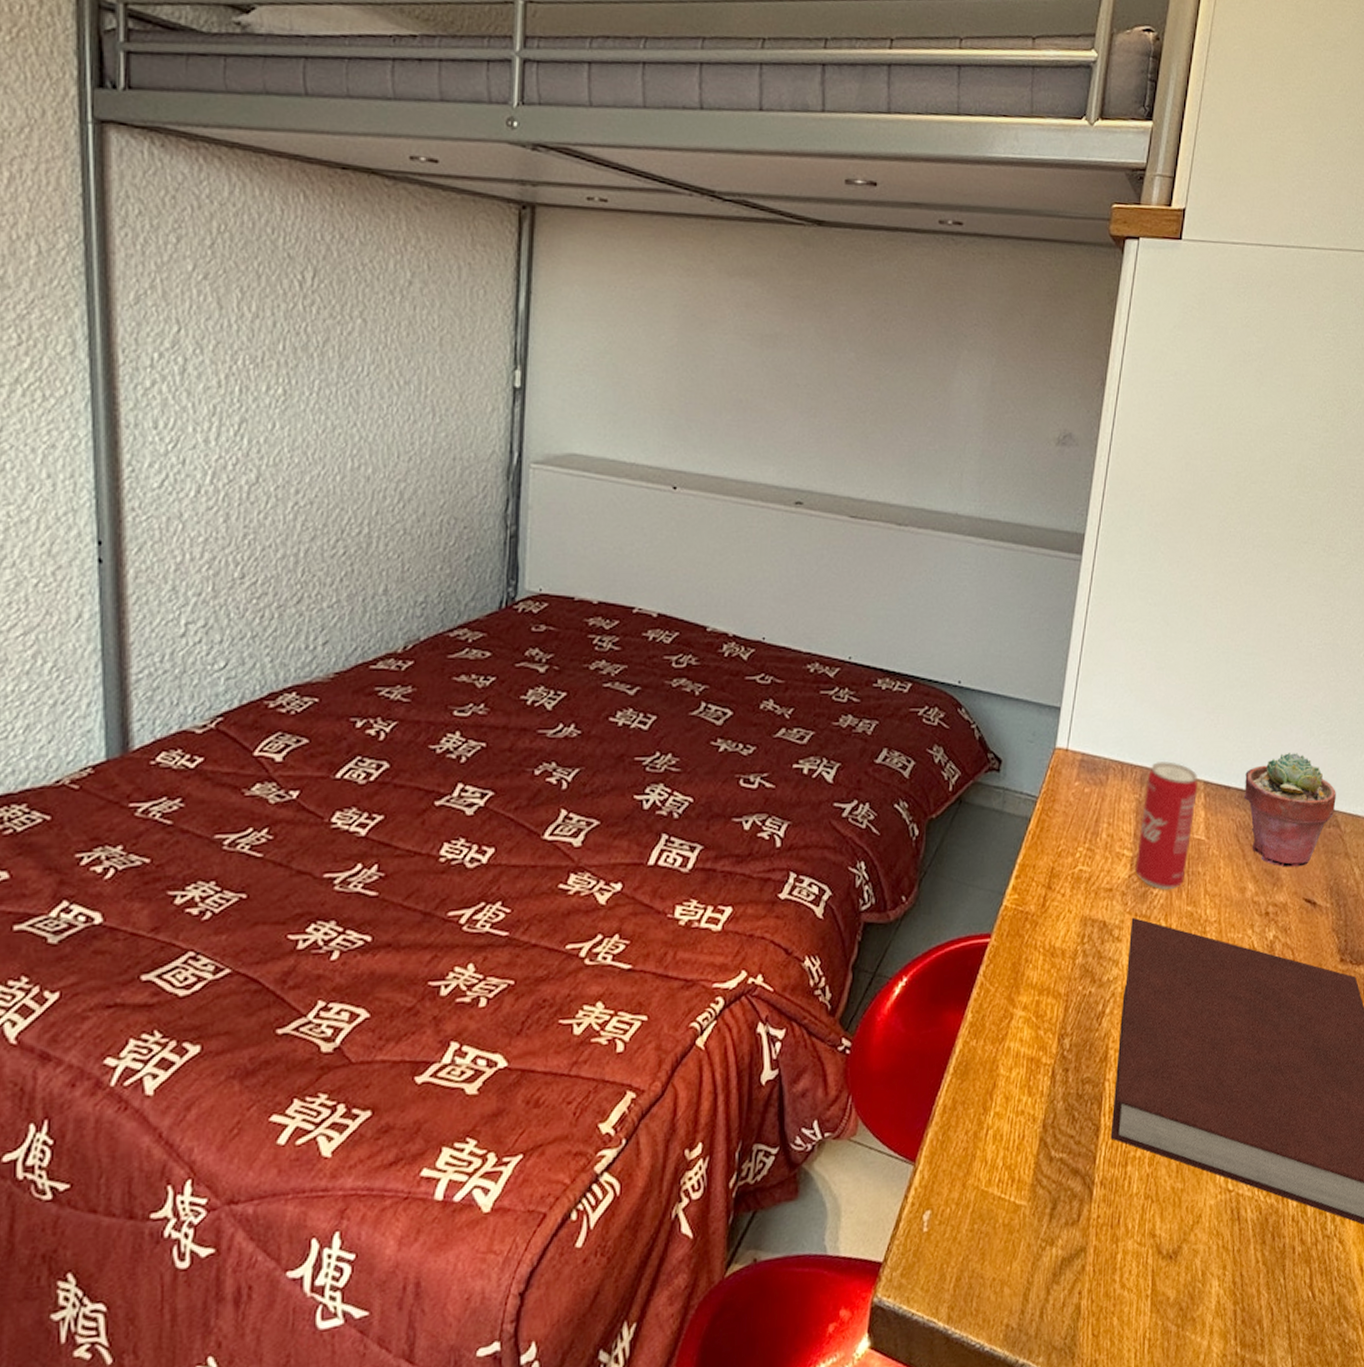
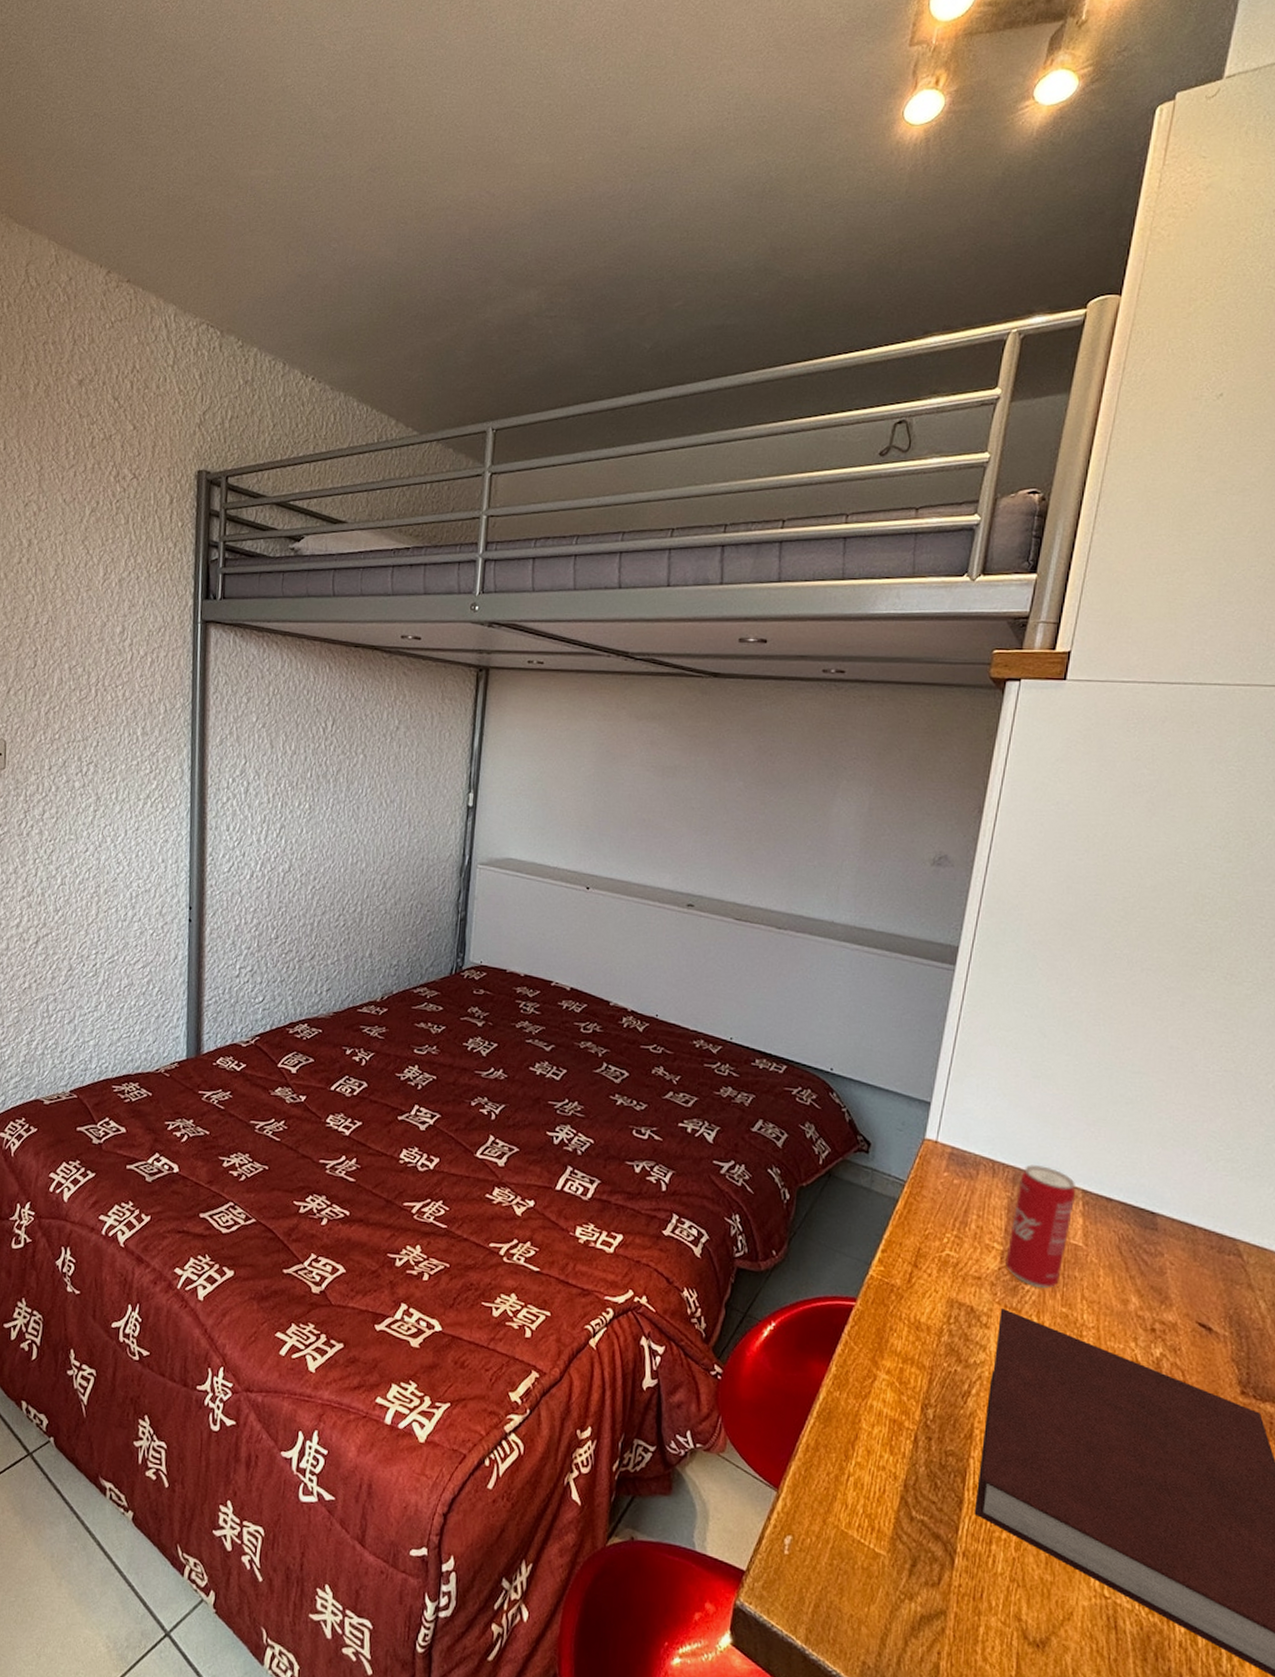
potted succulent: present [1243,753,1336,867] -> none [1127,1174,1238,1290]

